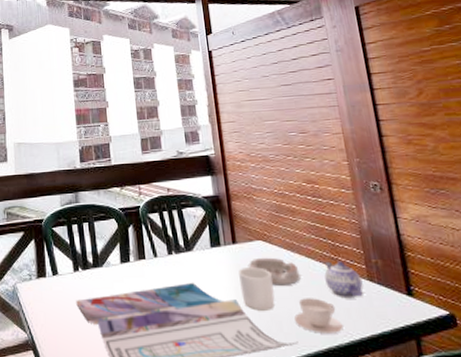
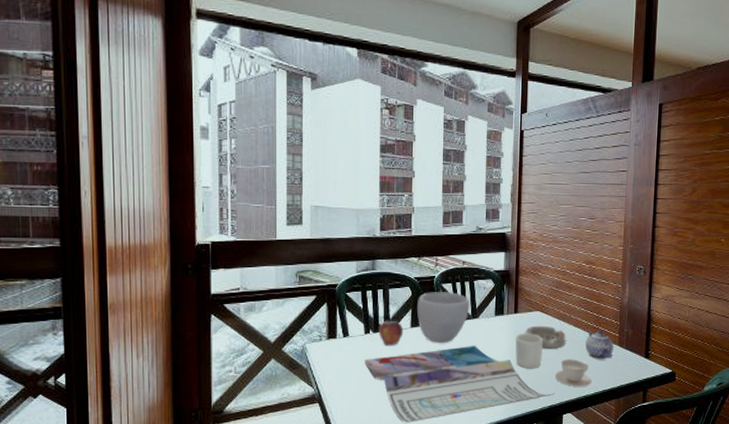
fruit: none [87,255,114,284] -> present [379,320,404,345]
bowl: none [125,222,182,280] -> present [417,292,470,343]

